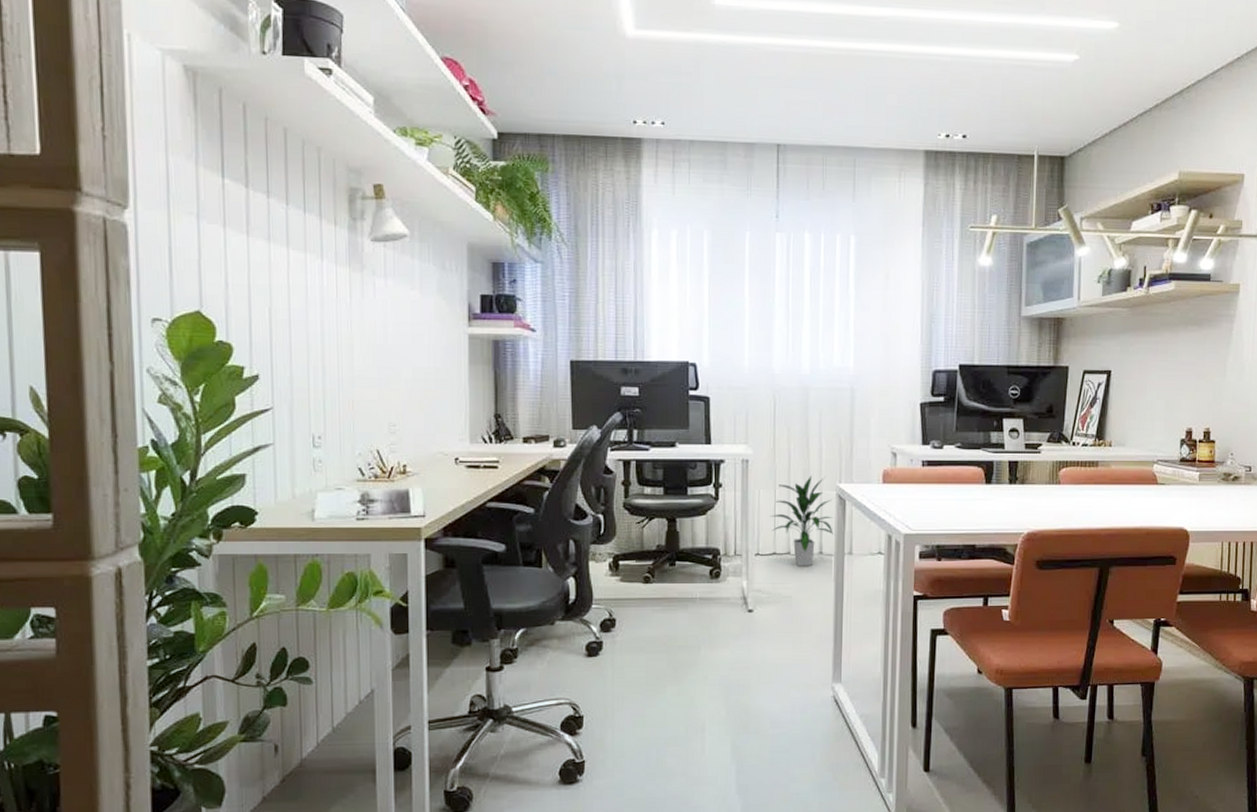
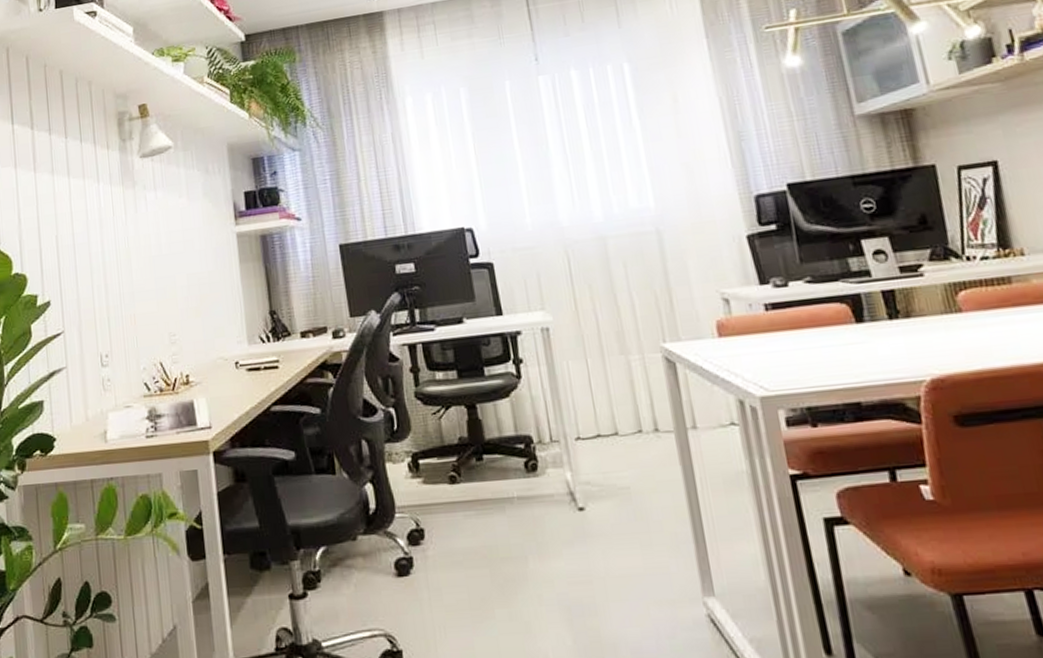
indoor plant: present [770,475,833,566] -> none [586,337,668,449]

